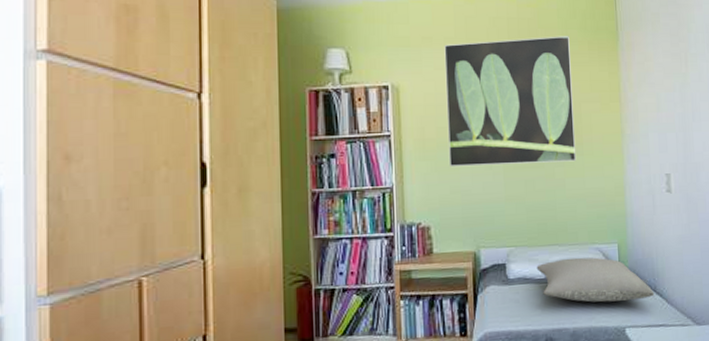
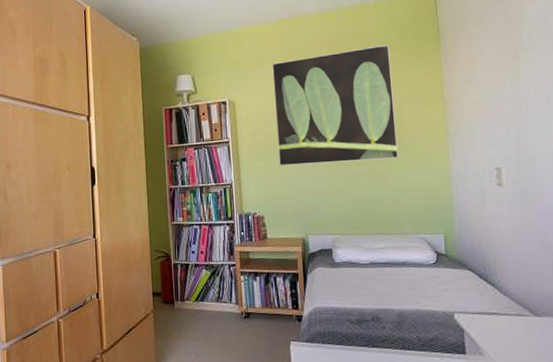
pillow: present [536,257,655,303] -> none [361,245,485,288]

